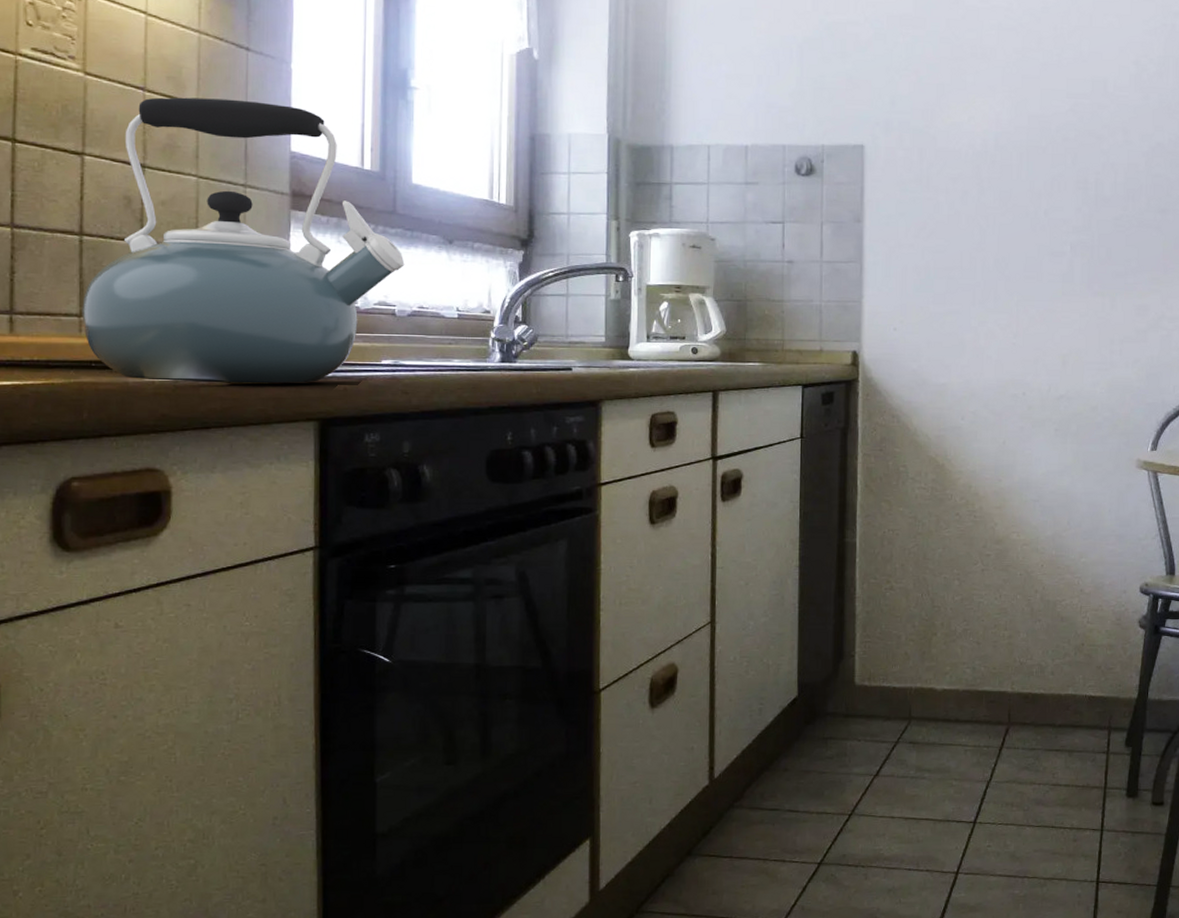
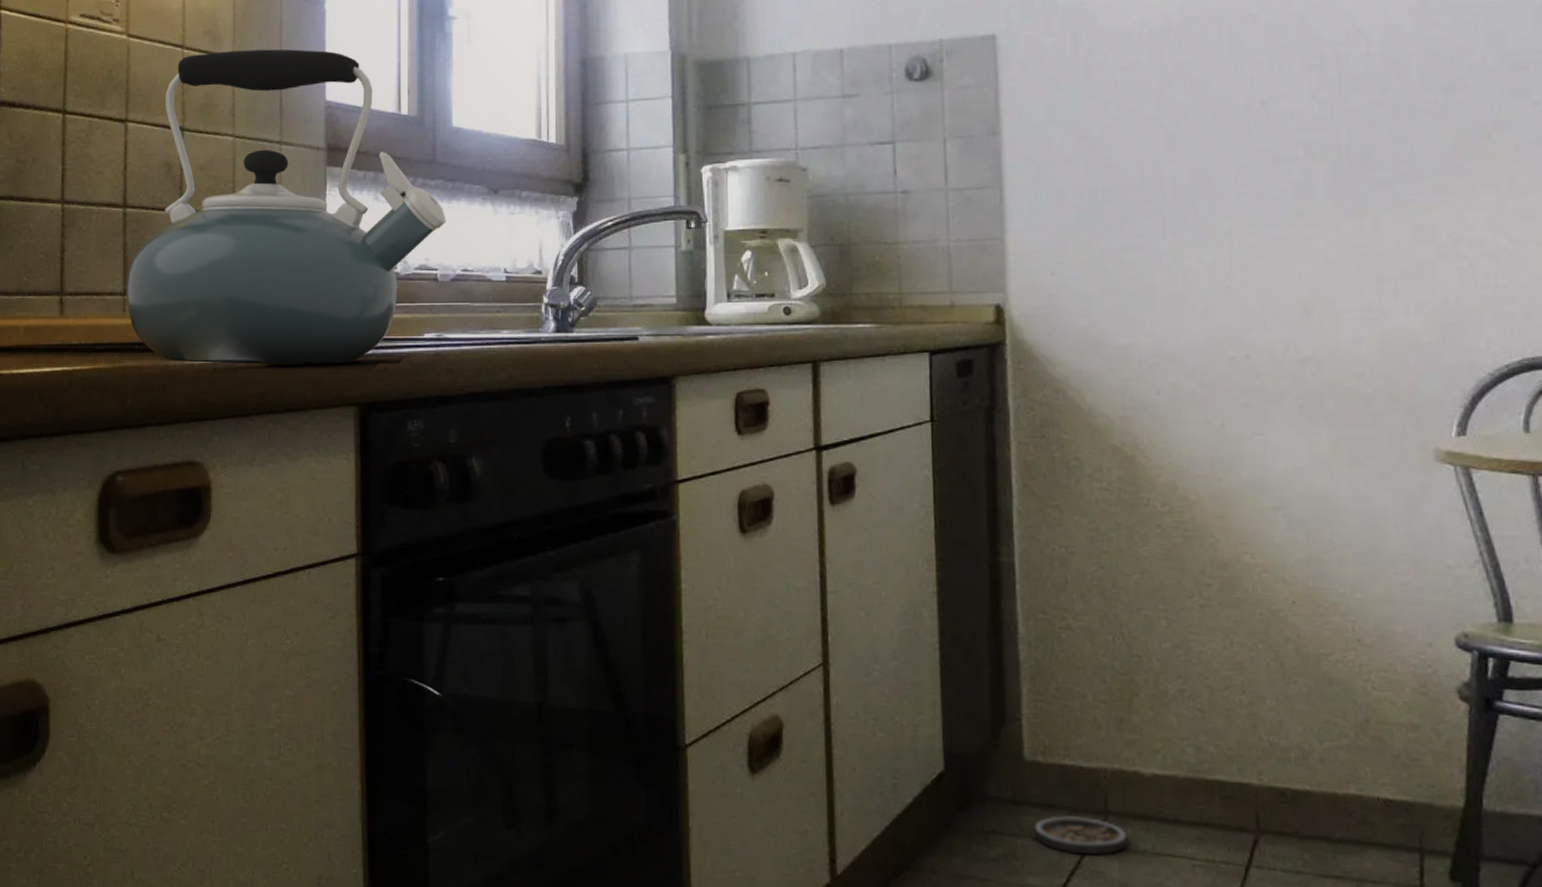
pet bowl: none [859,722,923,749] -> present [1034,816,1128,856]

